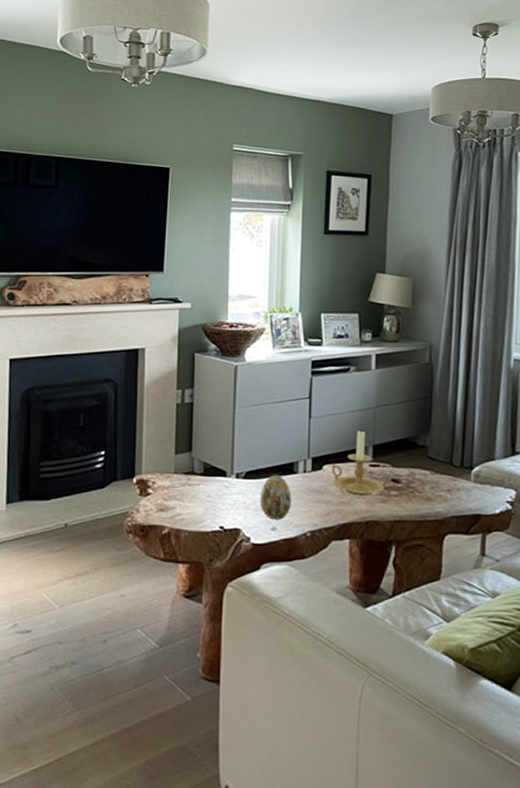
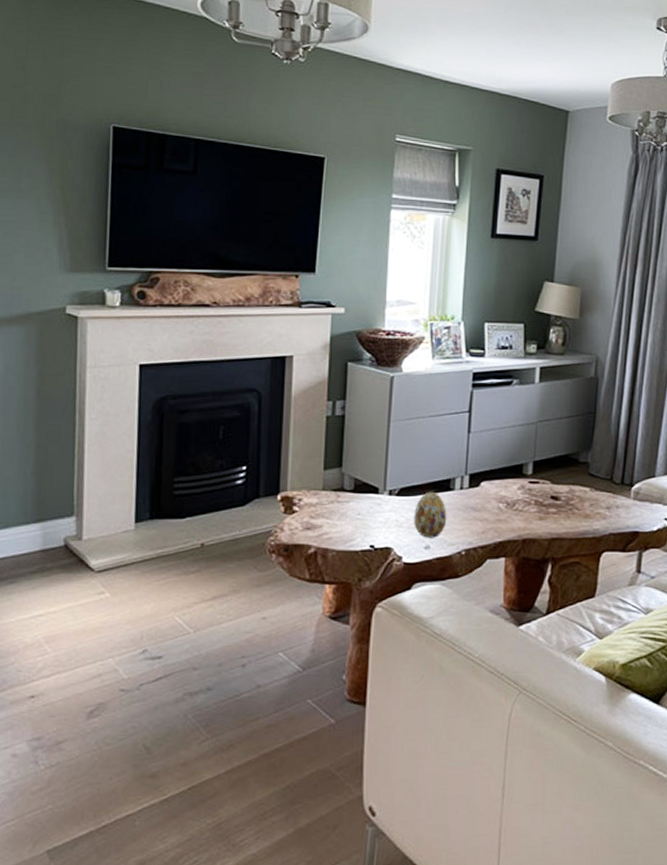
candle holder: present [331,429,385,496] -> none [489,445,544,513]

